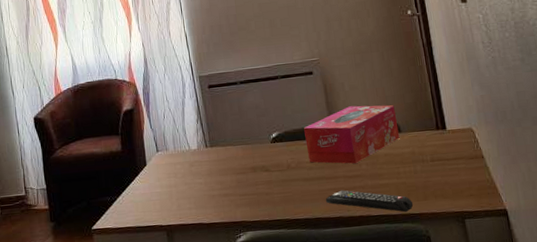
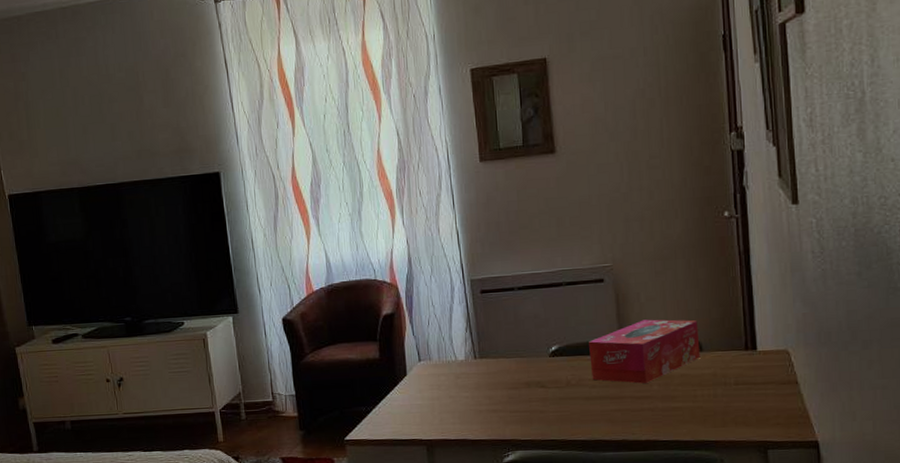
remote control: present [325,190,414,212] -> none [607,411,709,439]

